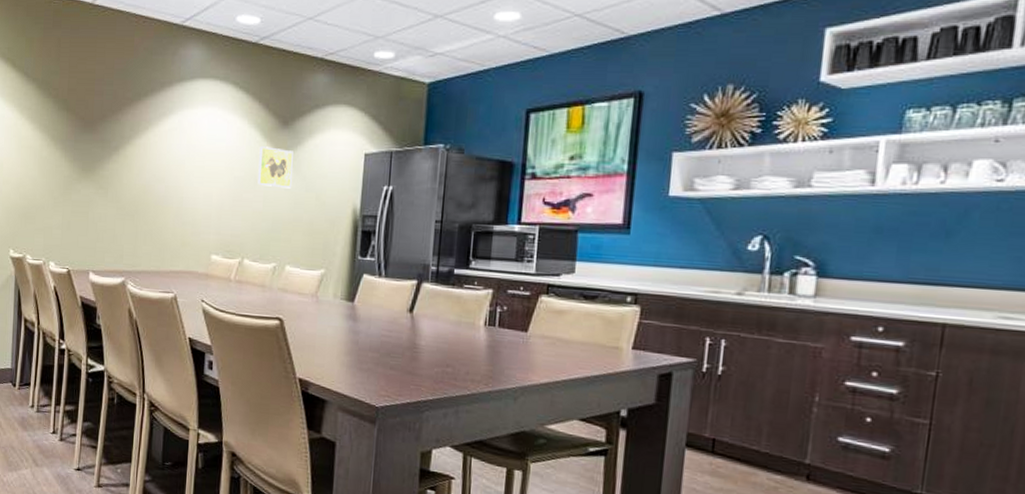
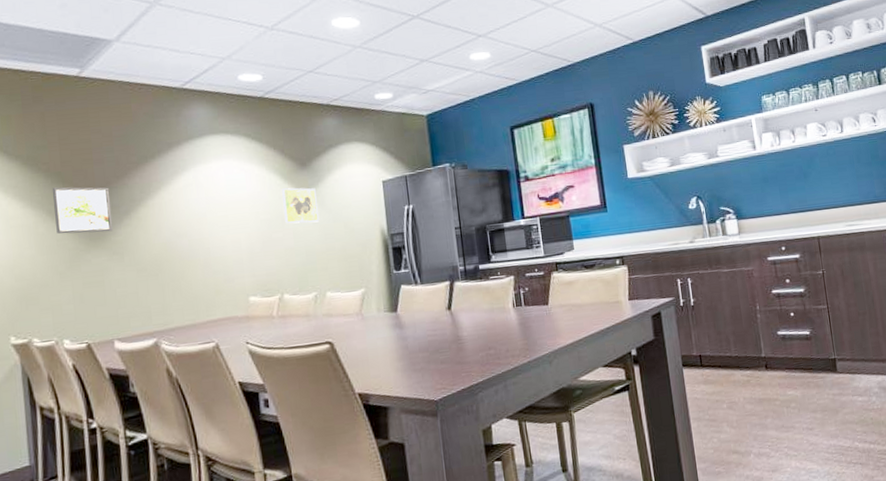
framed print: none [57,114,105,165] -> present [53,187,113,234]

